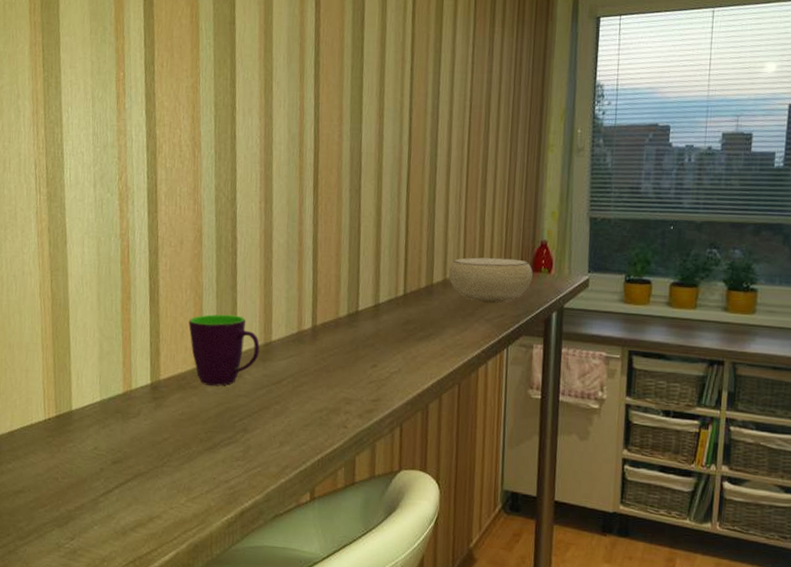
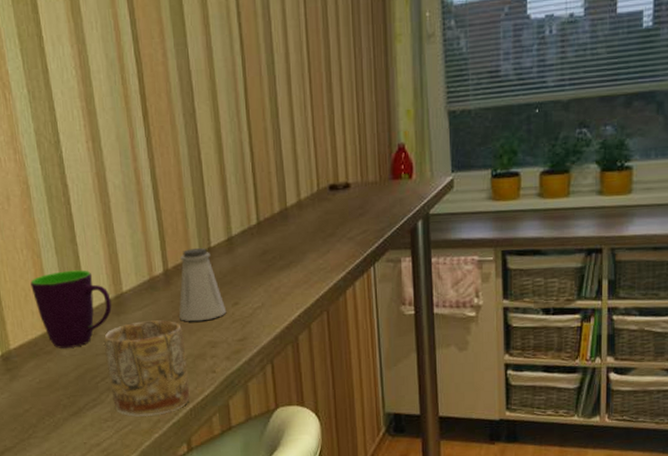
mug: none [246,370,322,461] -> present [104,320,190,417]
saltshaker: none [320,309,365,378] -> present [178,247,227,322]
bowl: present [449,257,533,303] -> none [302,168,393,220]

